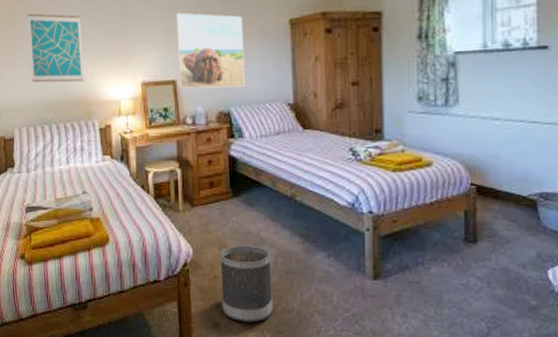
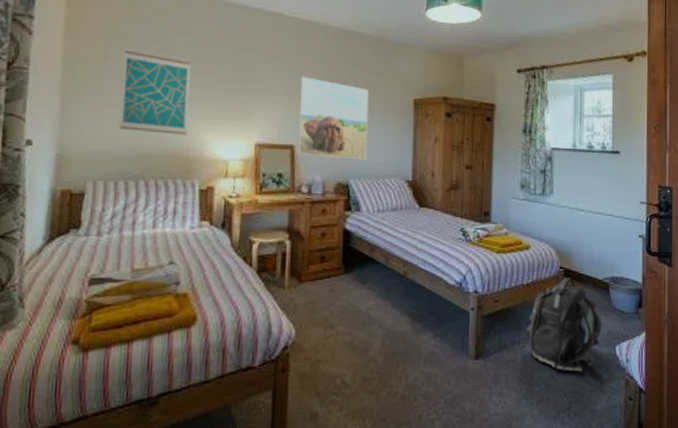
wastebasket: present [220,245,273,323] -> none [322,325,379,411]
backpack: none [432,195,528,296] -> present [527,278,602,372]

